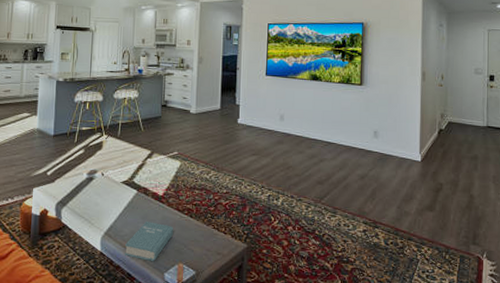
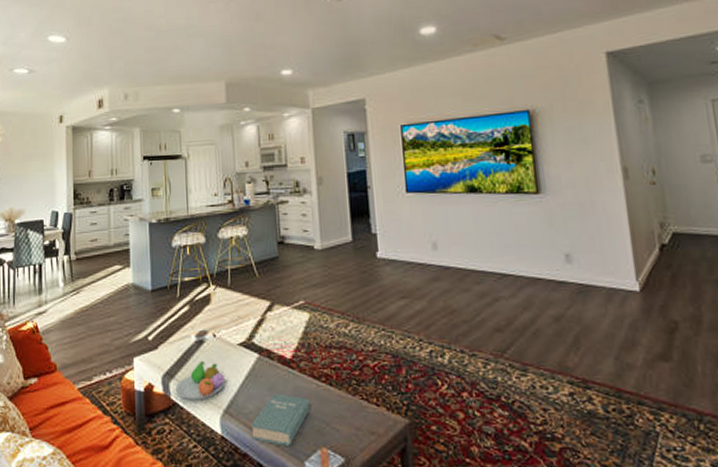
fruit bowl: none [65,193,108,226] -> present [174,360,225,402]

